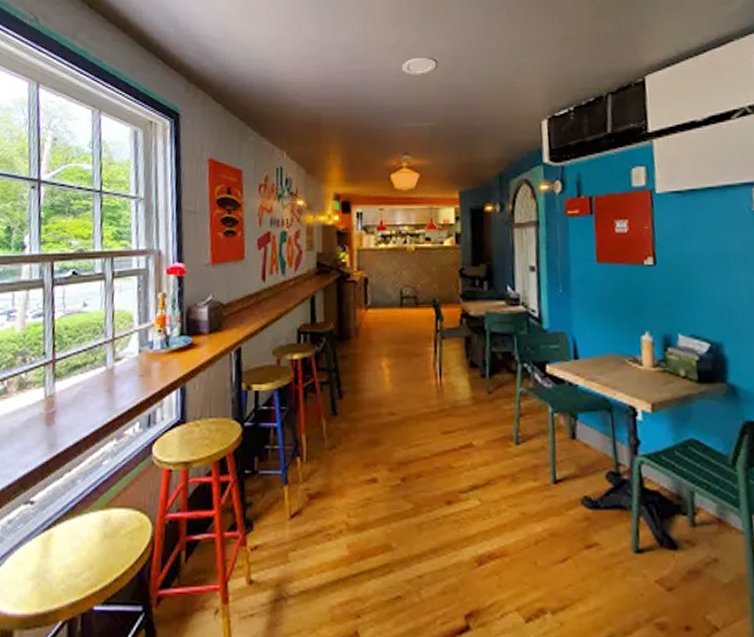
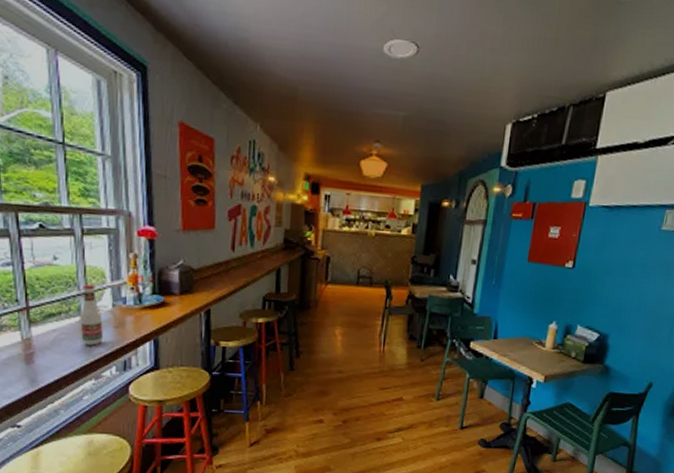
tabasco sauce: none [105,330,128,399] -> present [80,284,103,346]

